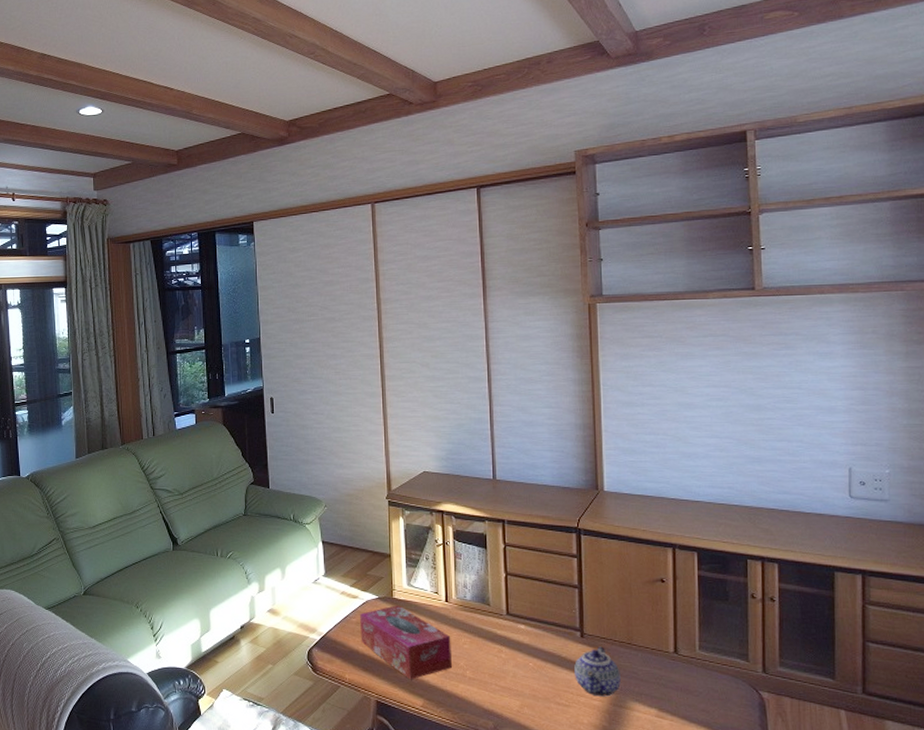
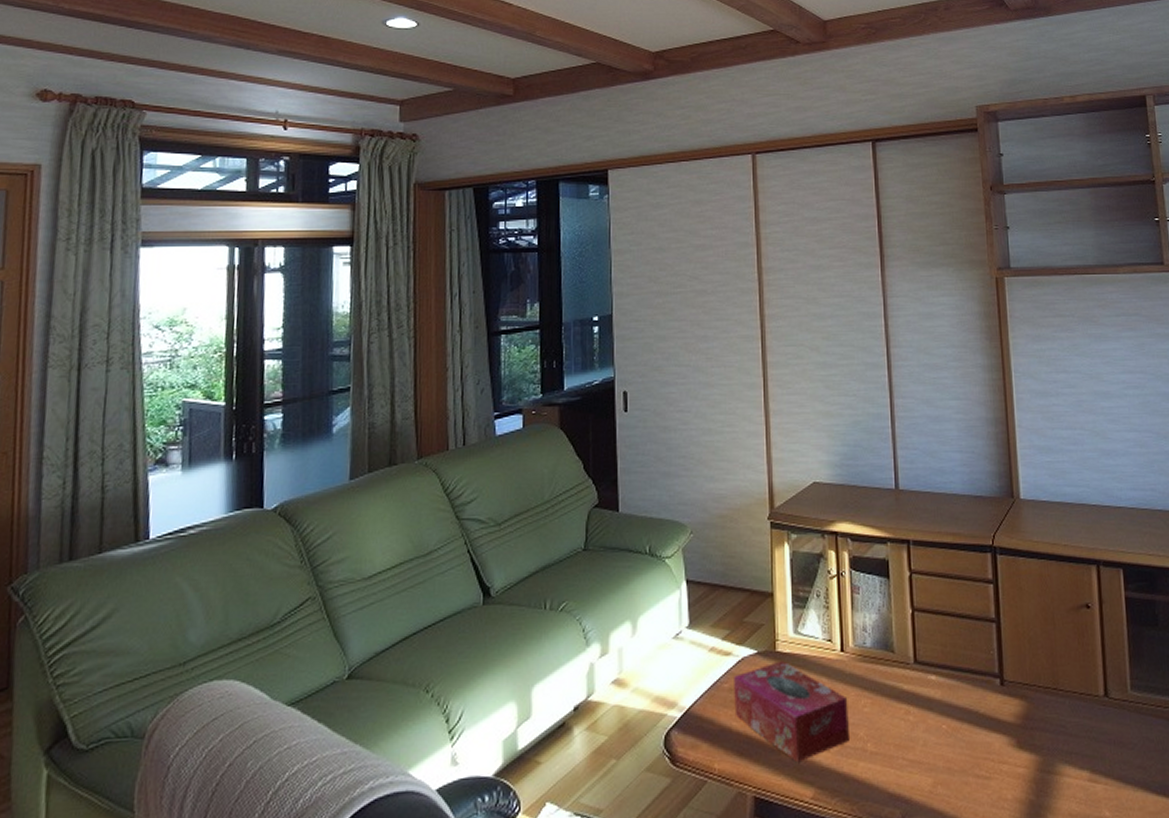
teapot: present [574,646,621,697] -> none [994,695,1048,762]

